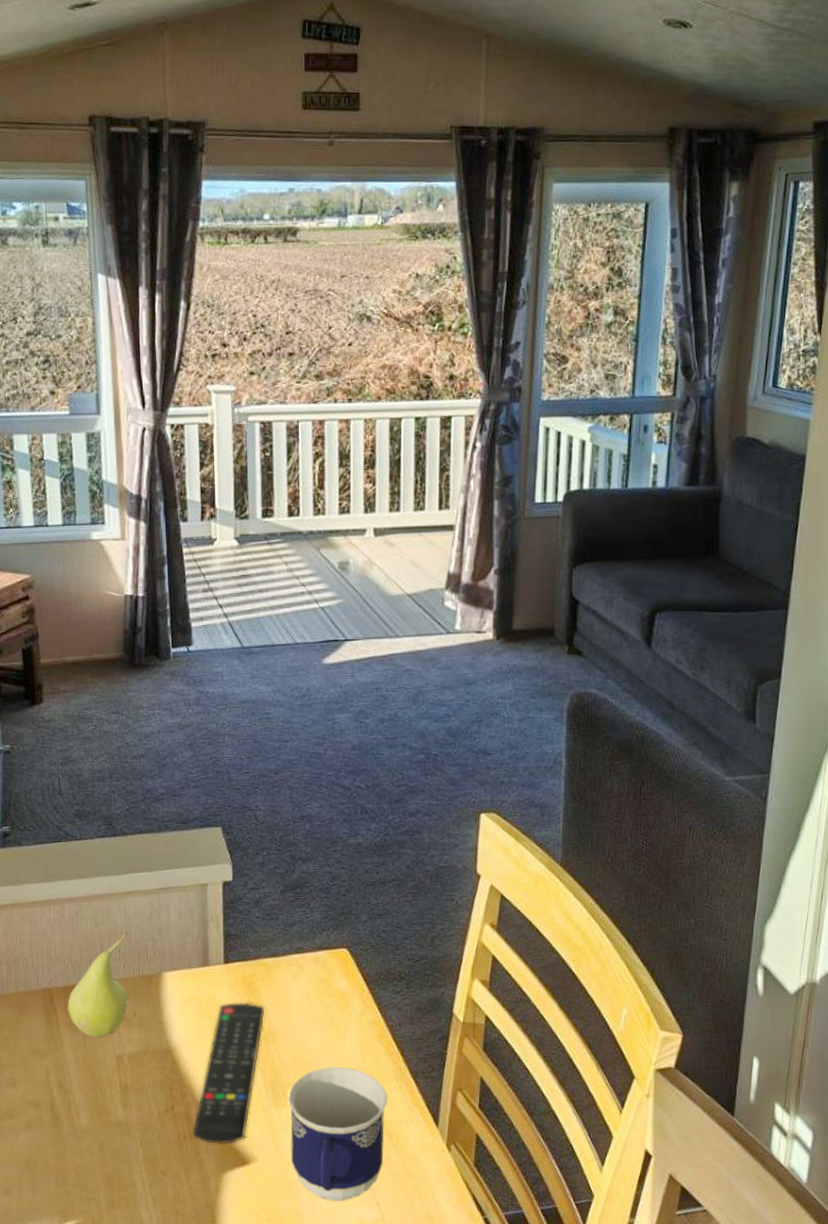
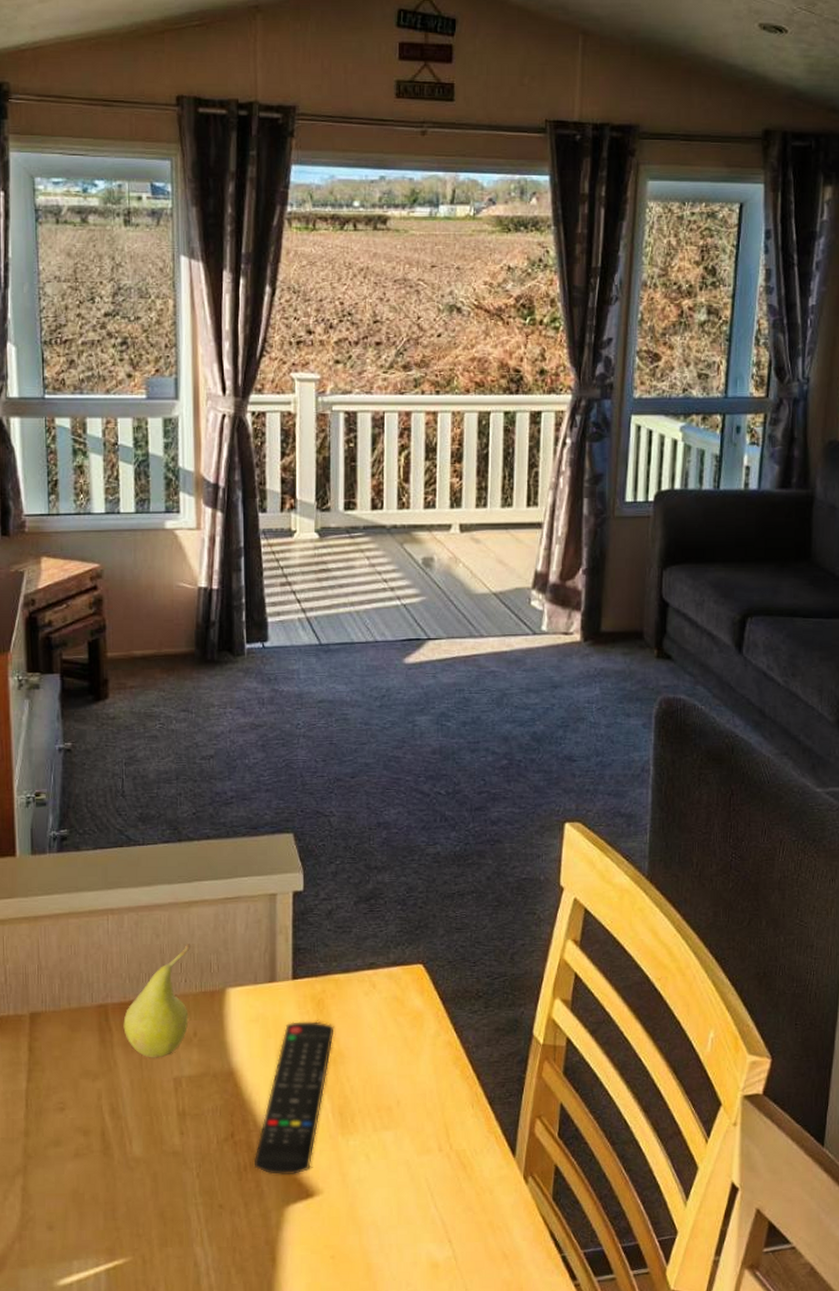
cup: present [287,1067,387,1201] -> none [356,1091,462,1238]

